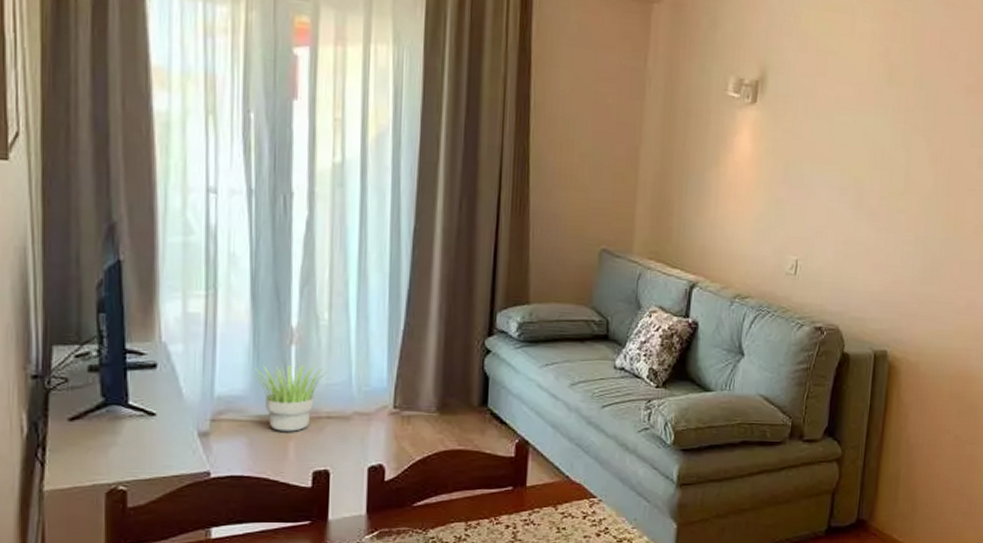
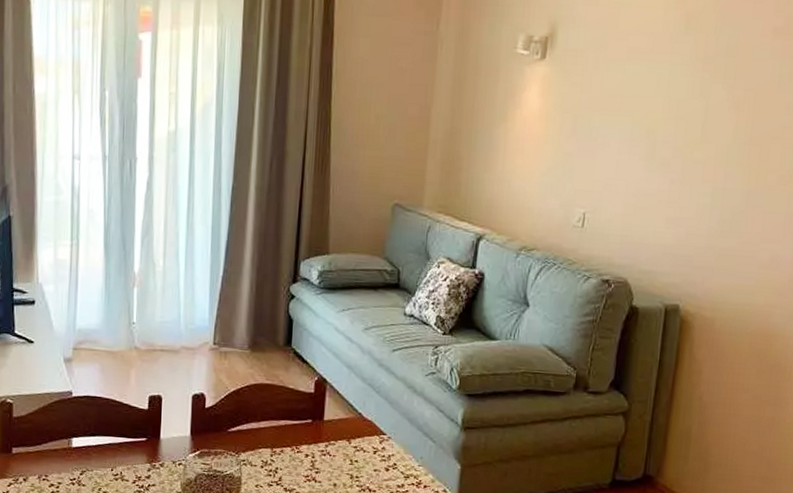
potted plant: present [253,363,327,432] -> none [105,303,161,361]

